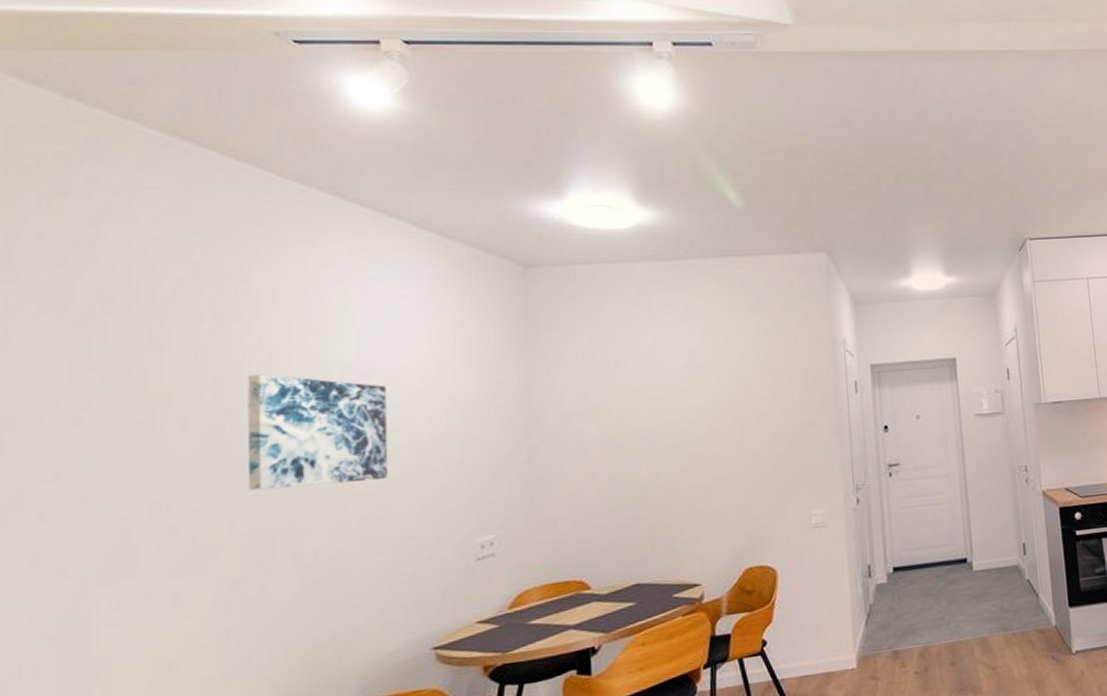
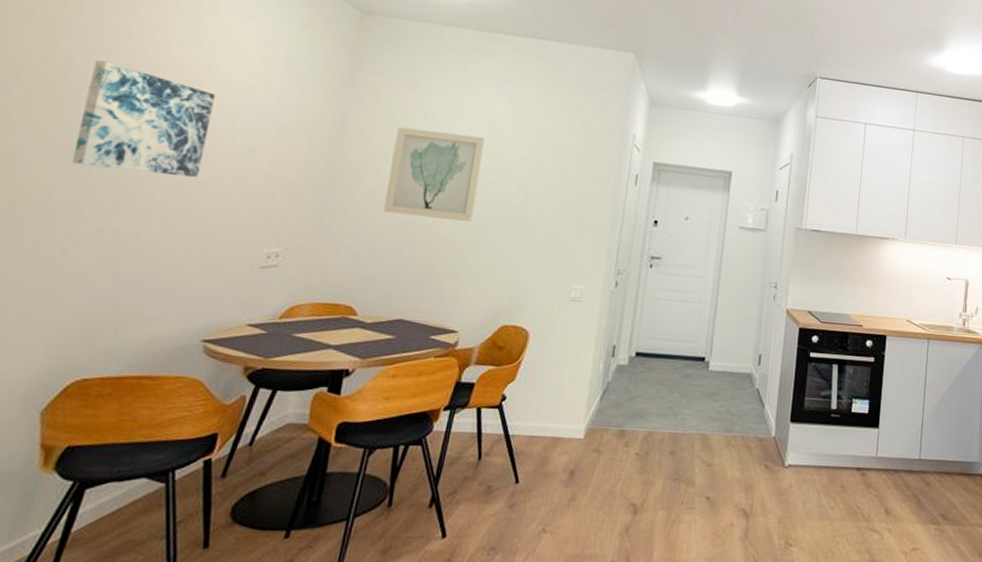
wall art: none [590,374,691,475] -> present [382,126,485,222]

